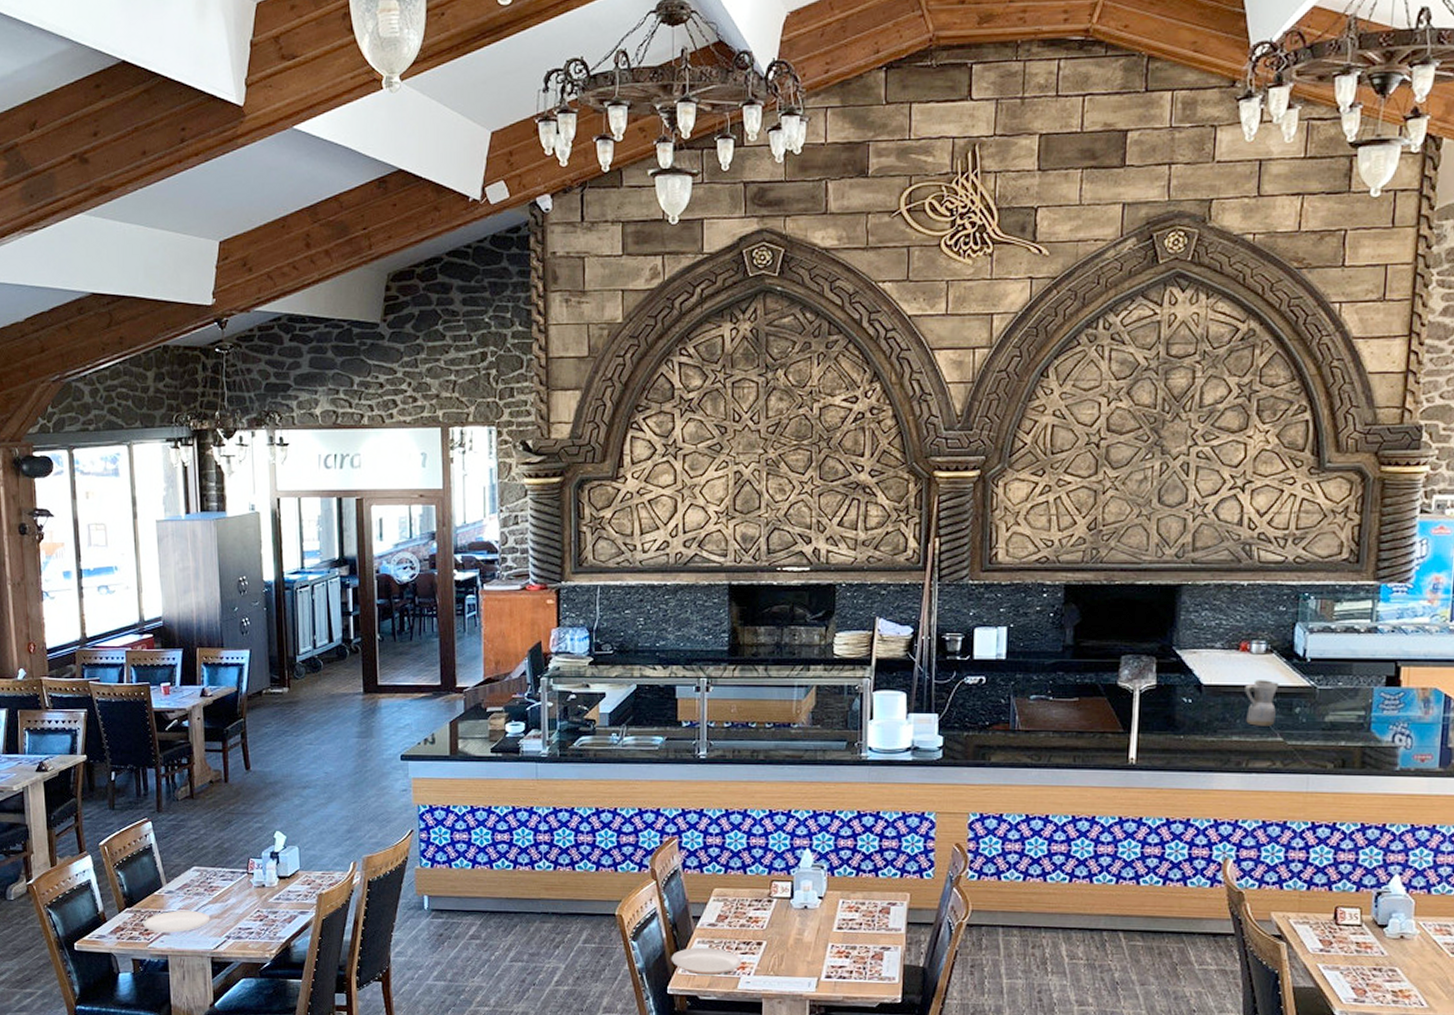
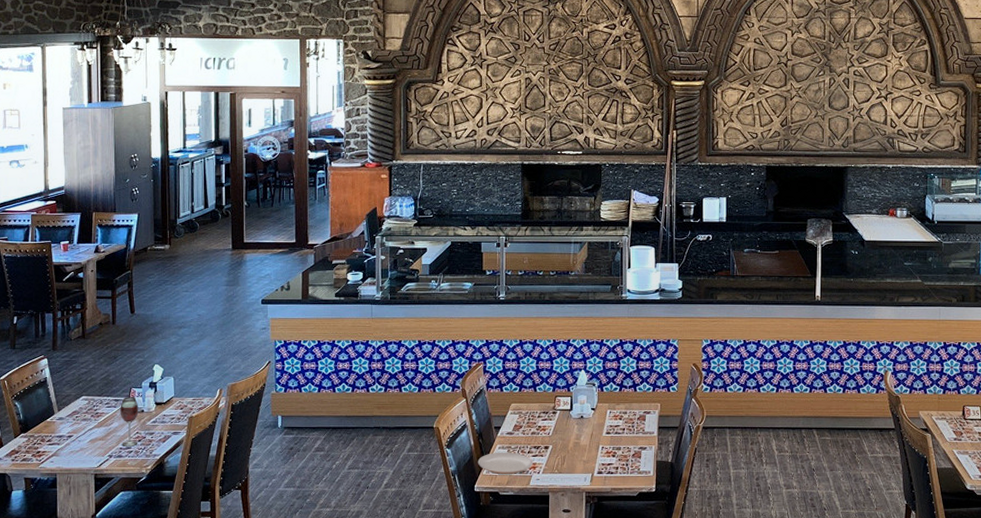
plate: present [143,910,210,933] -> none [36,434,95,454]
wineglass: none [237,869,260,927] -> present [120,397,139,447]
ceramic pitcher: present [1245,680,1279,726] -> none [894,237,917,271]

